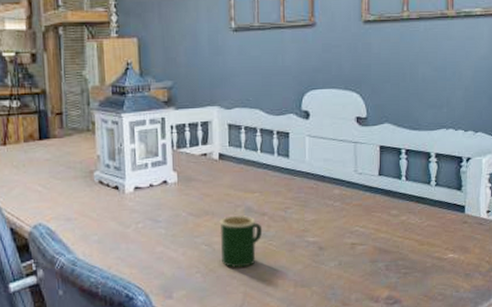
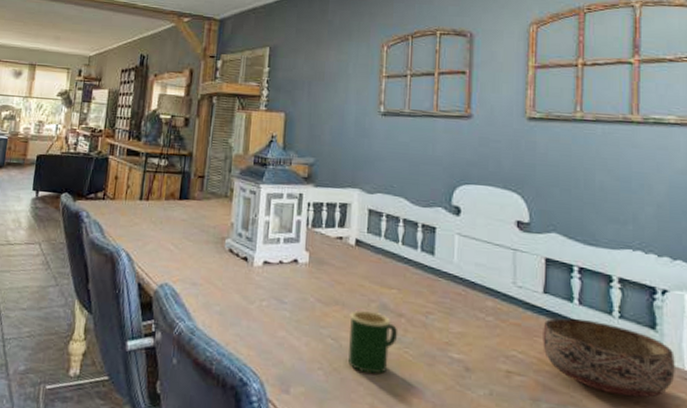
bowl: none [379,191,474,246] -> present [543,318,675,398]

